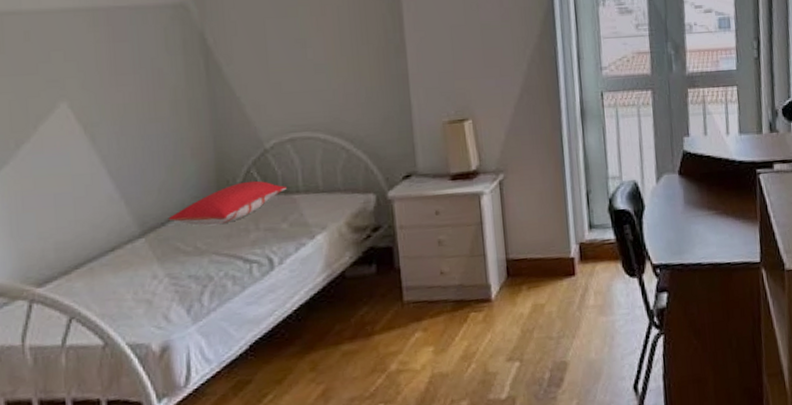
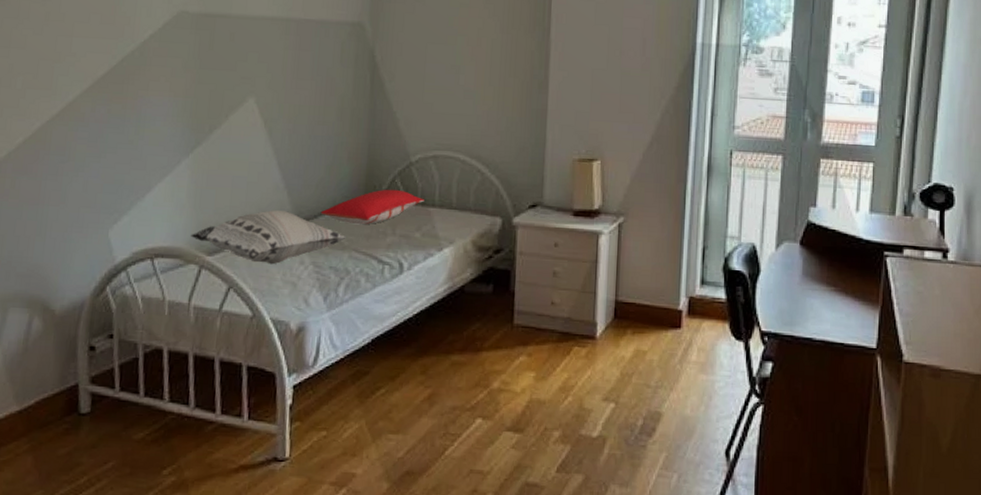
decorative pillow: none [12,223,203,285] -> present [191,210,346,265]

